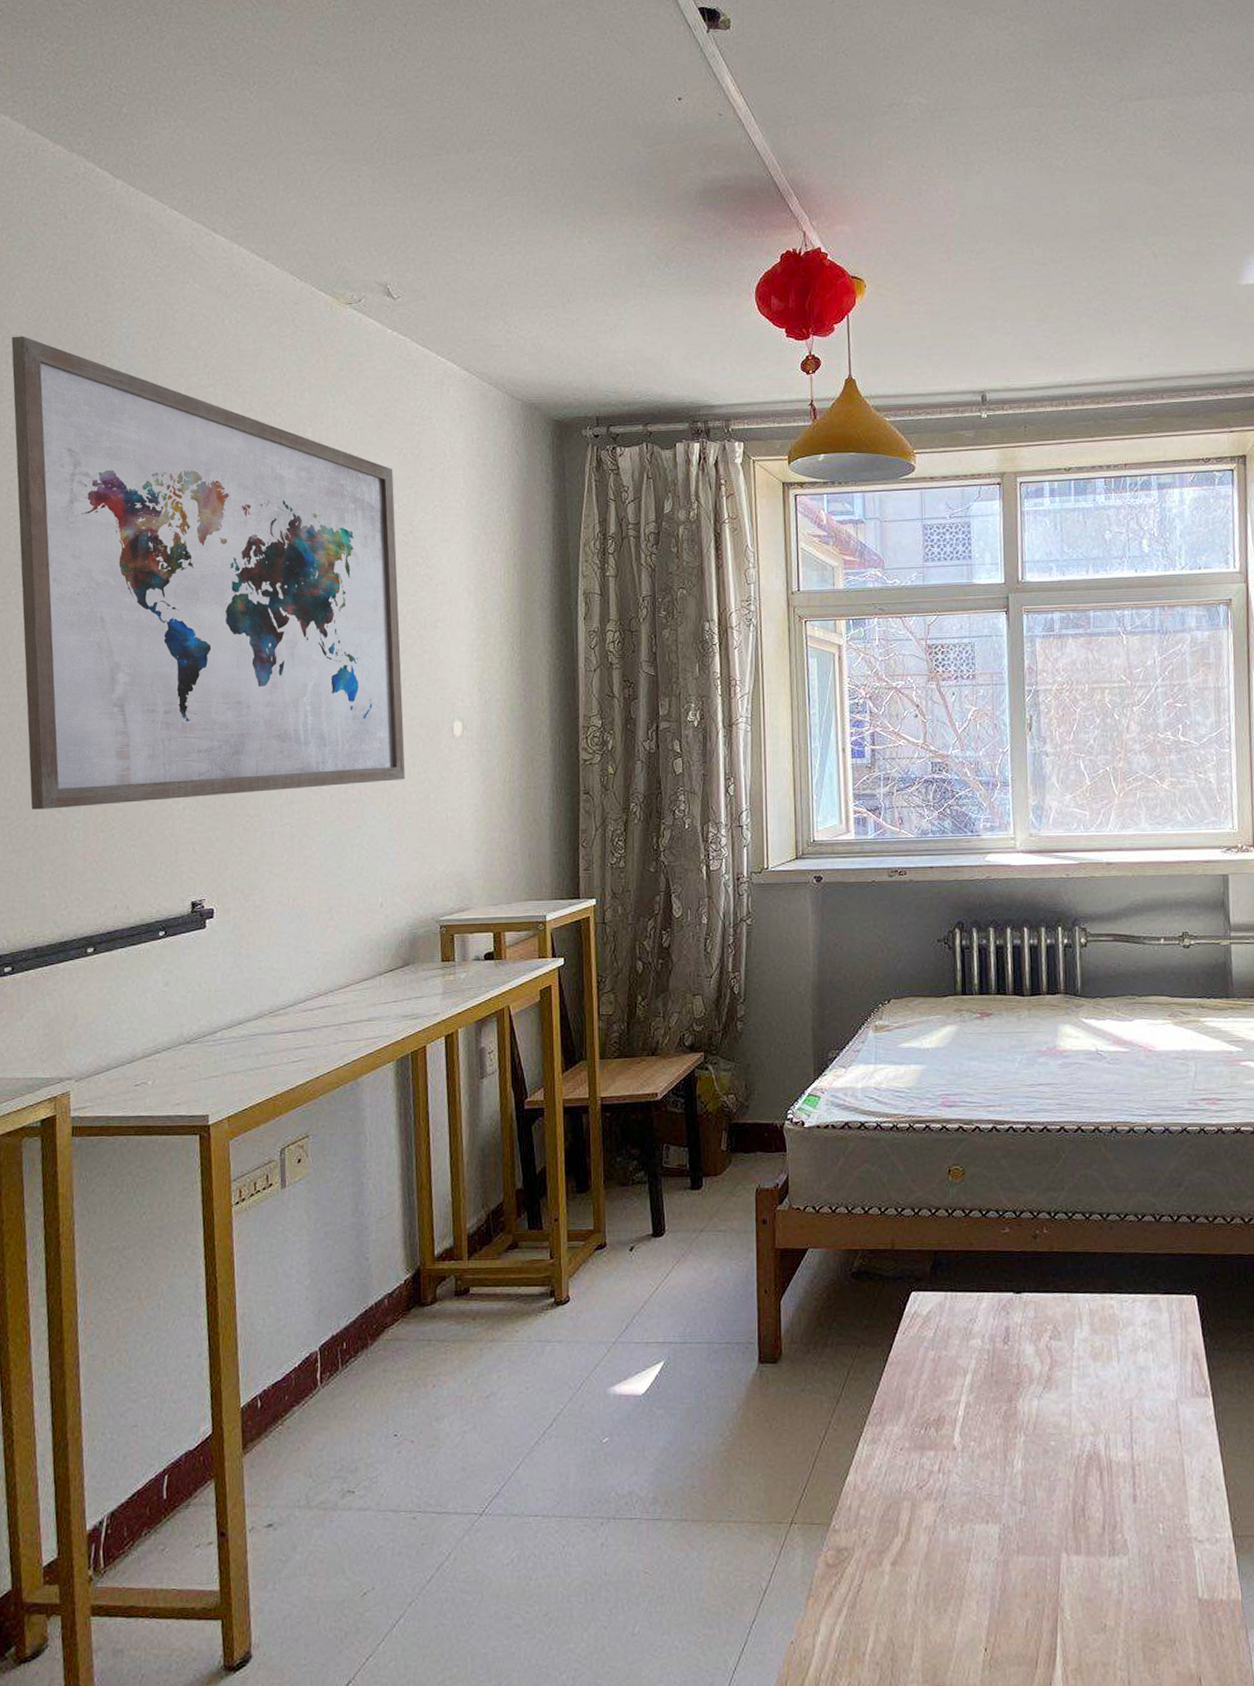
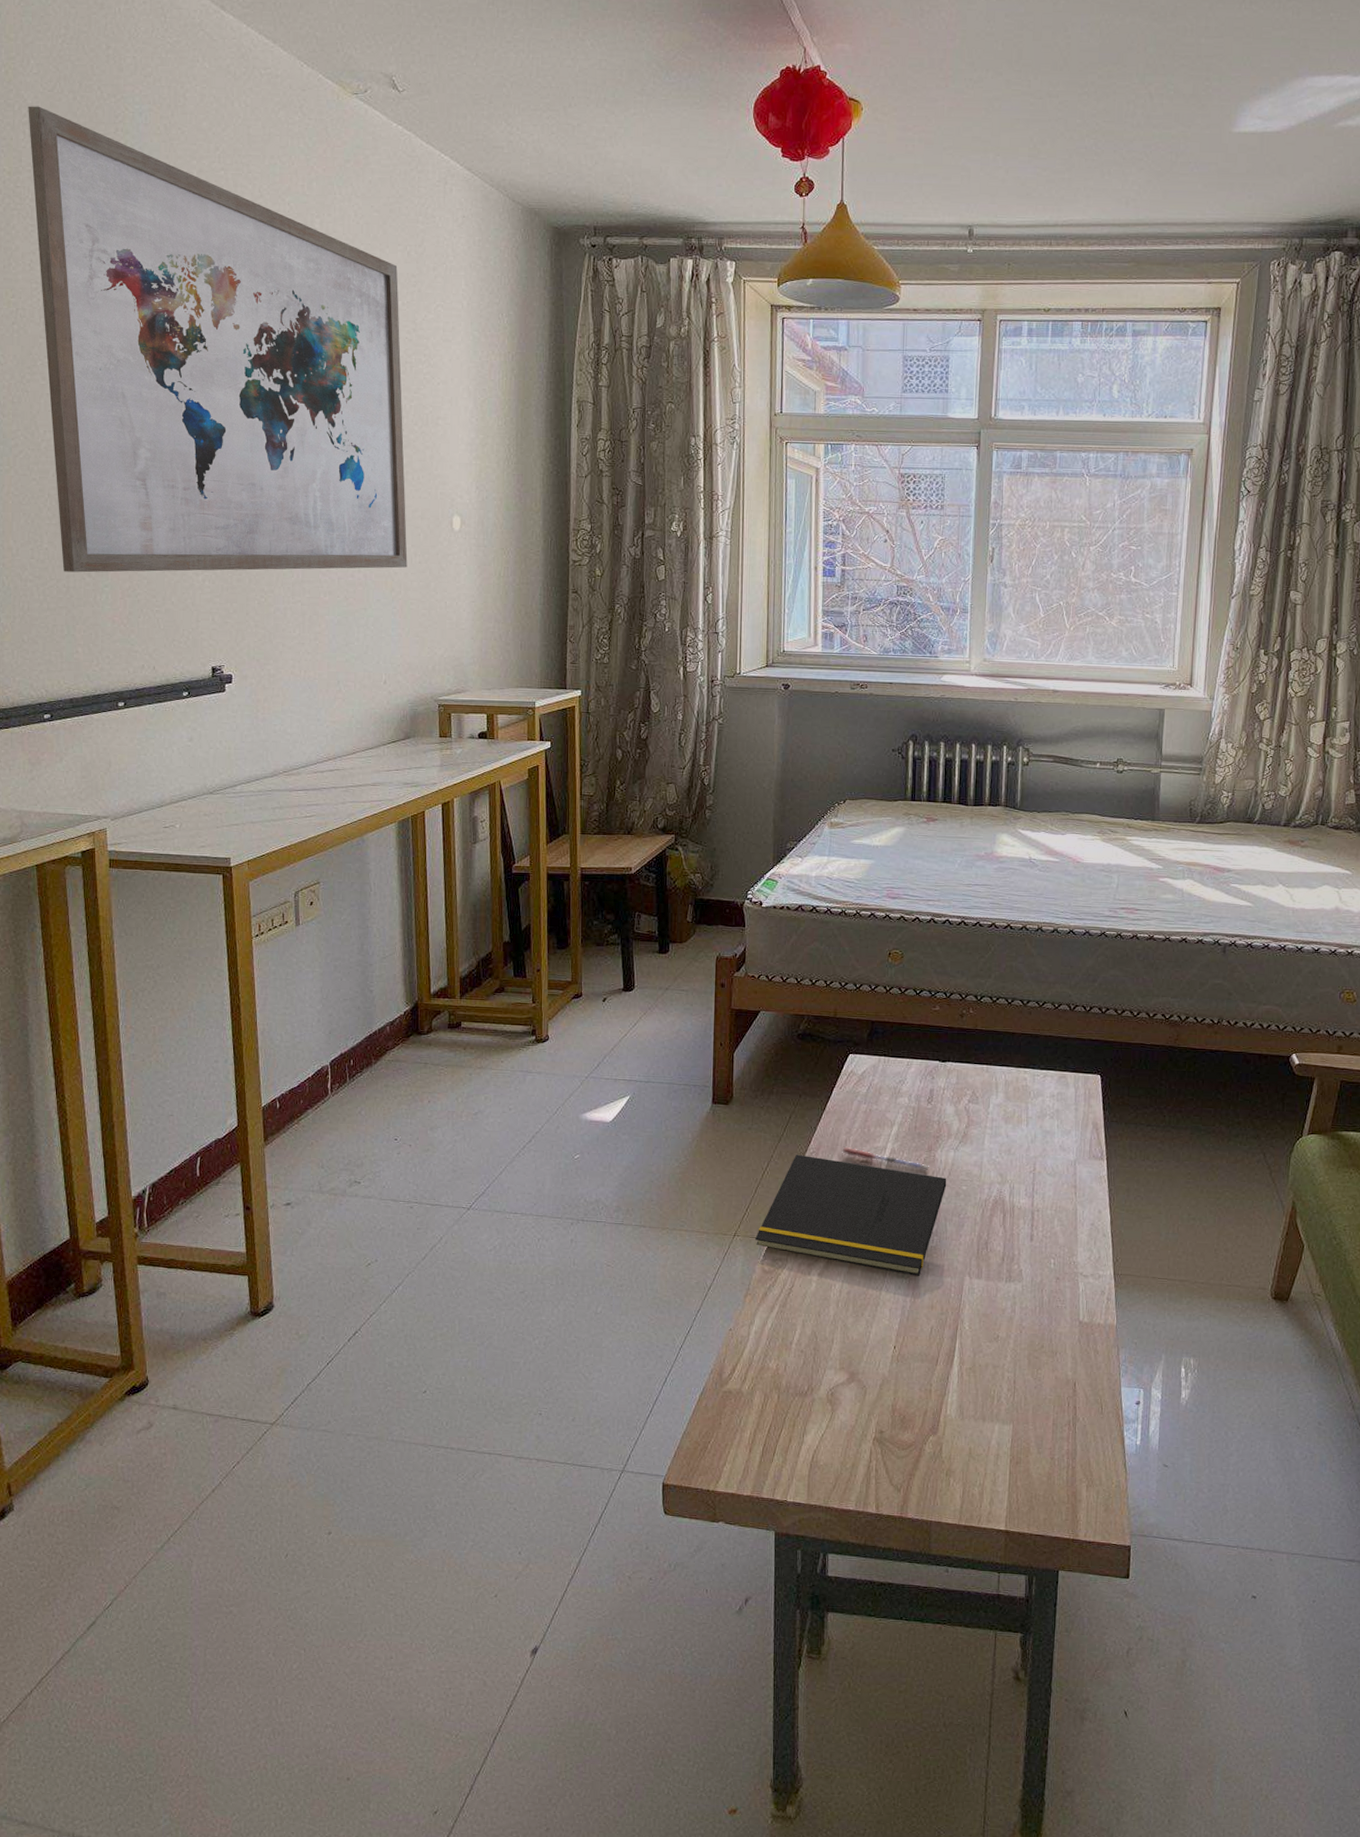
notepad: none [815,1417,1032,1557] -> present [755,1154,947,1276]
pen: none [910,1403,1011,1426] -> present [842,1146,929,1171]

